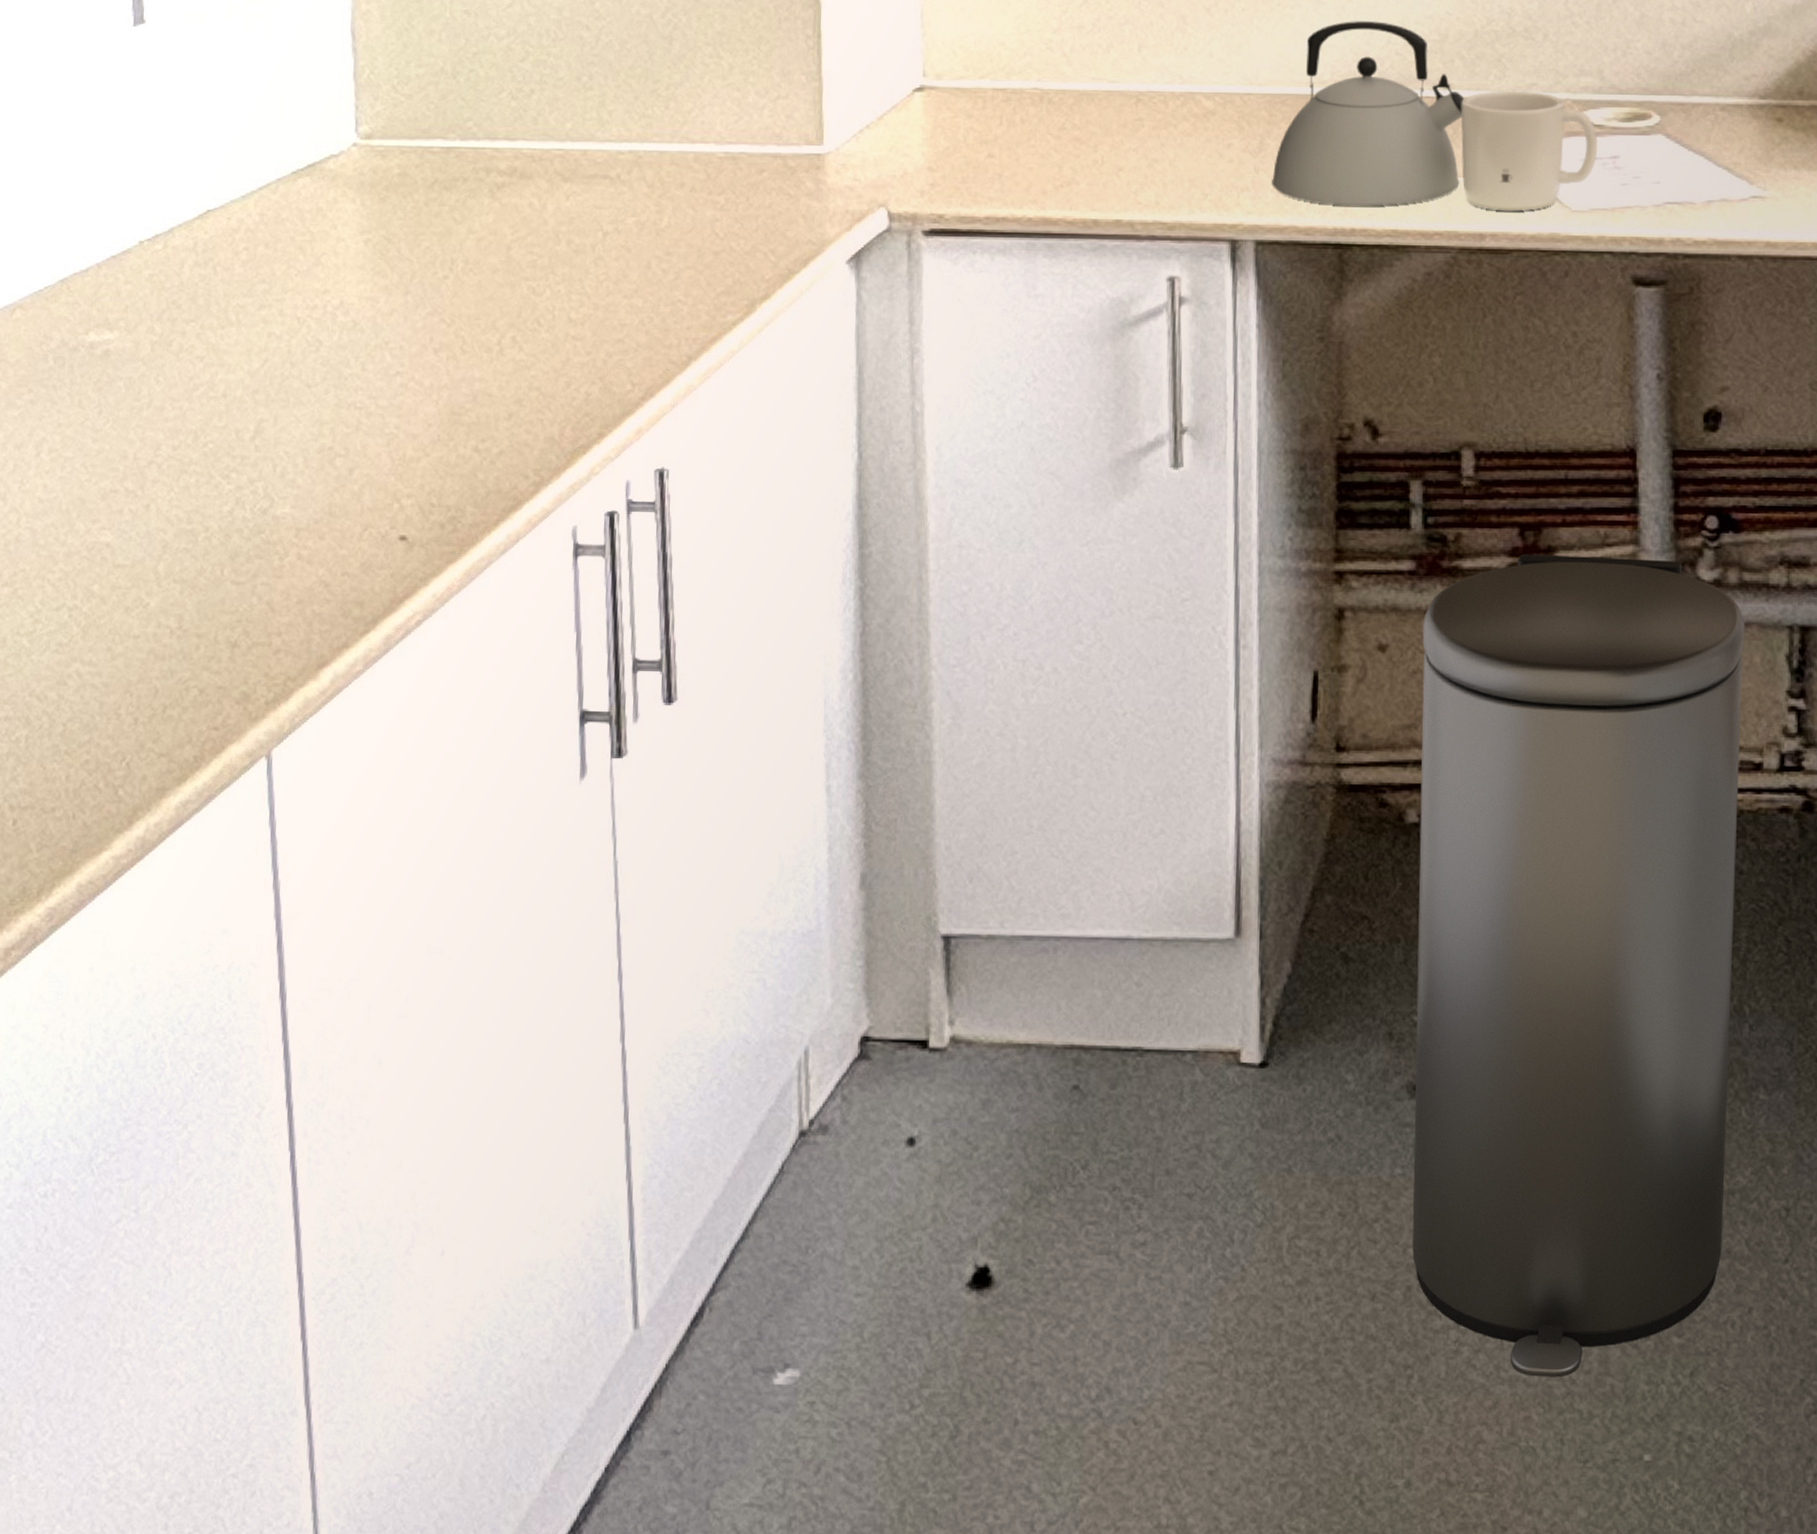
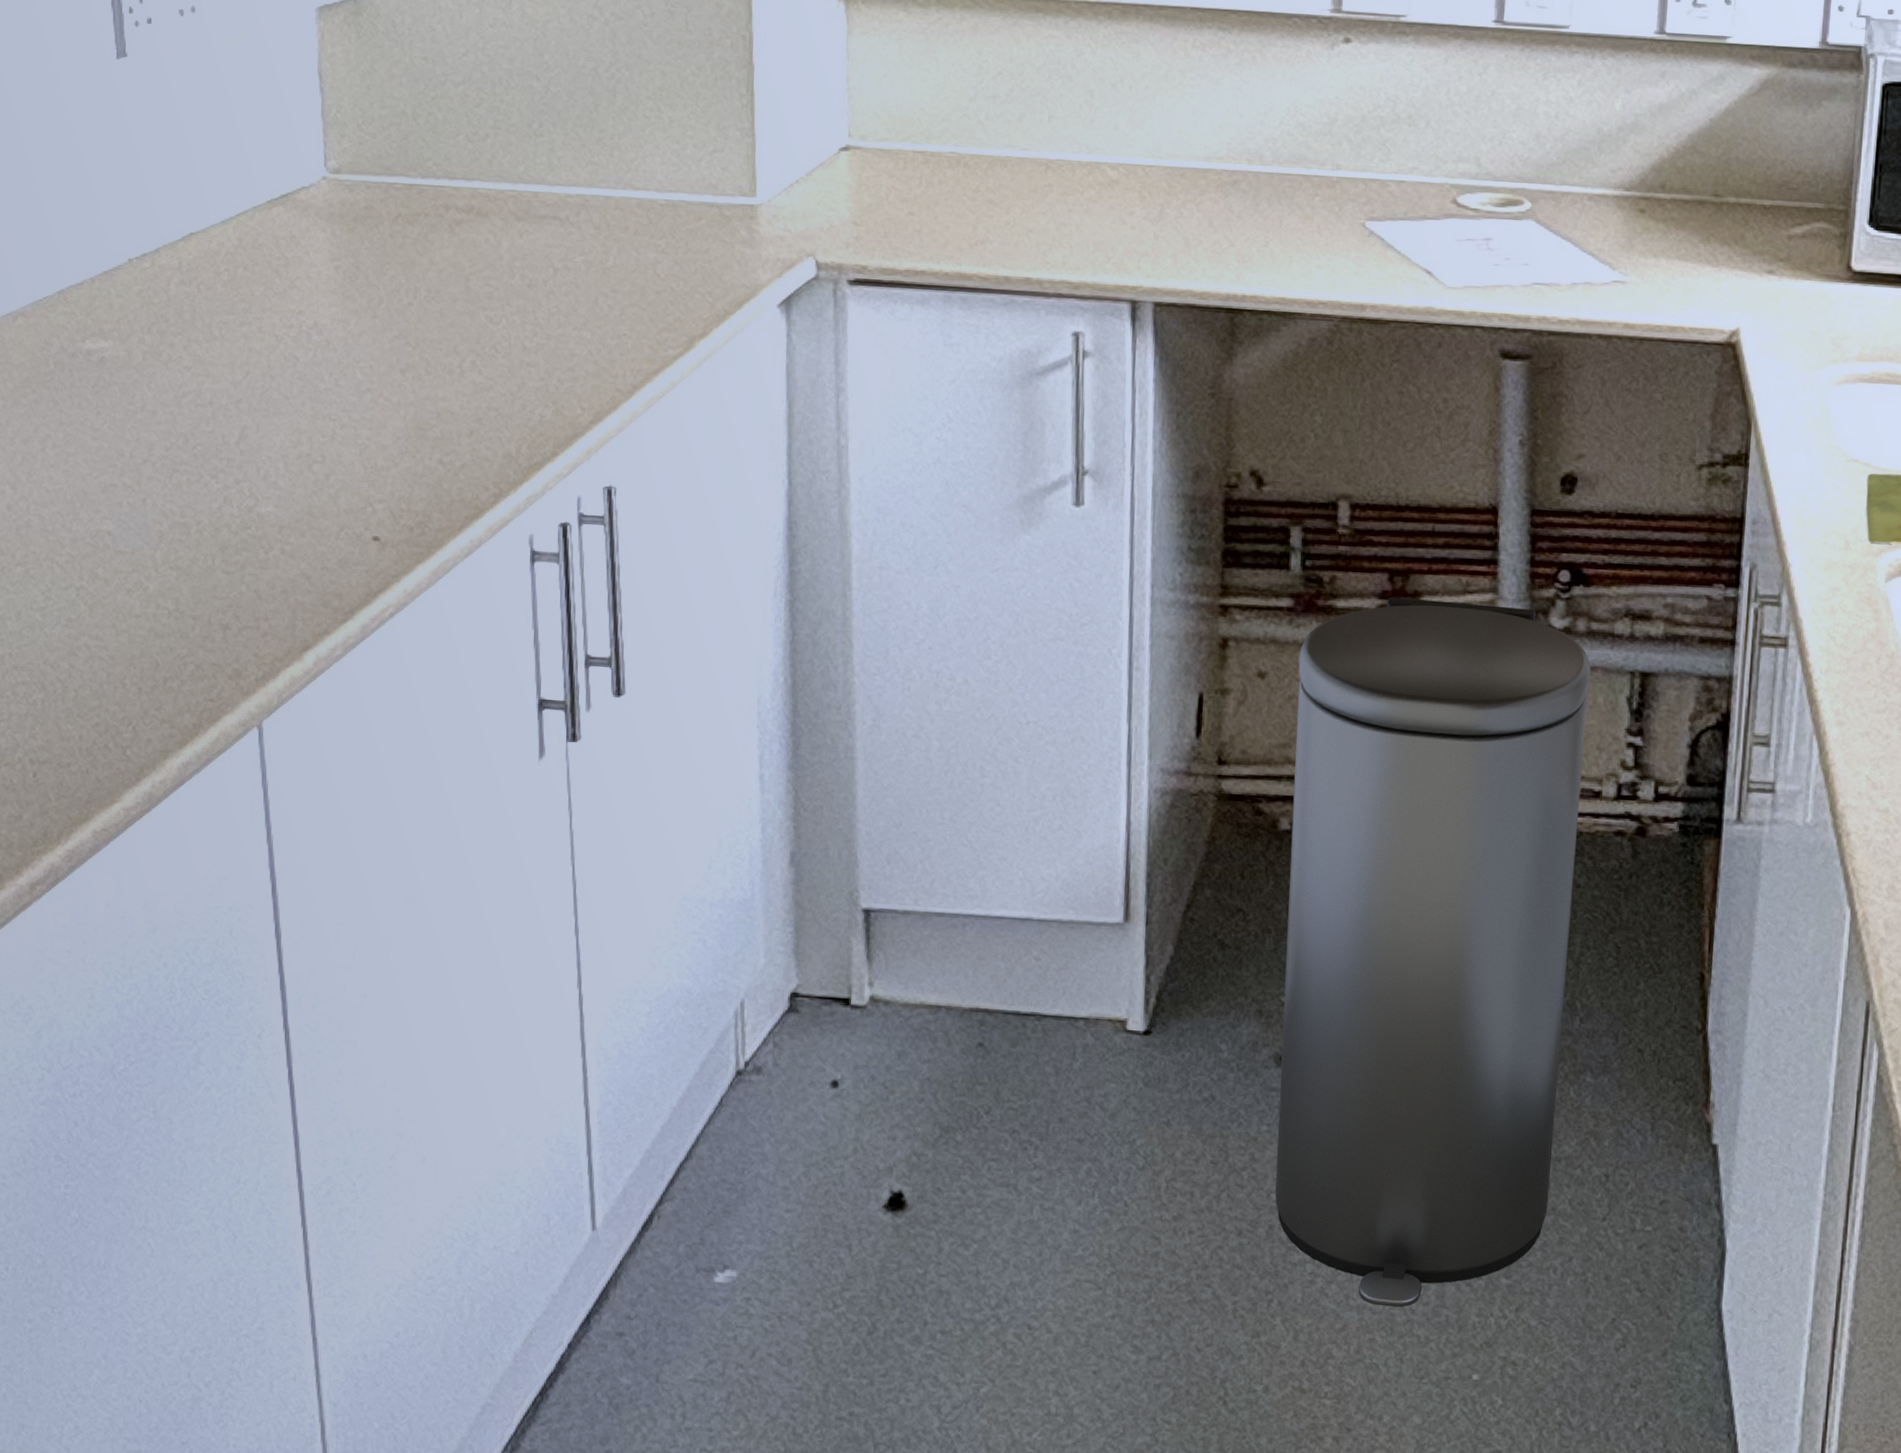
kettle: present [1272,21,1465,206] -> none [1170,101,1351,275]
mug: present [1461,91,1598,212] -> none [1346,173,1473,286]

